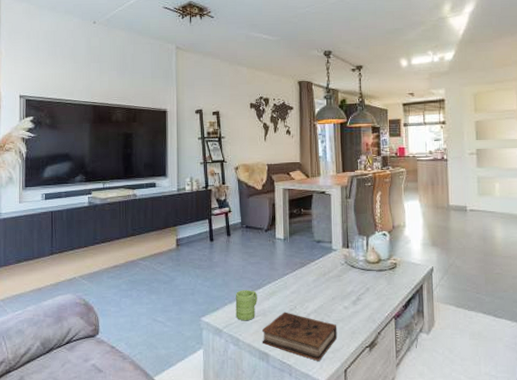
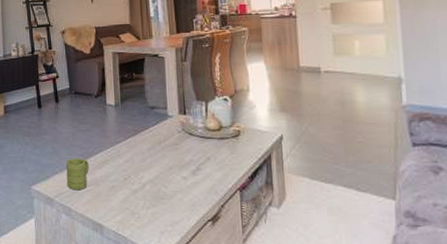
book: present [262,312,338,361] -> none [95,181,176,234]

